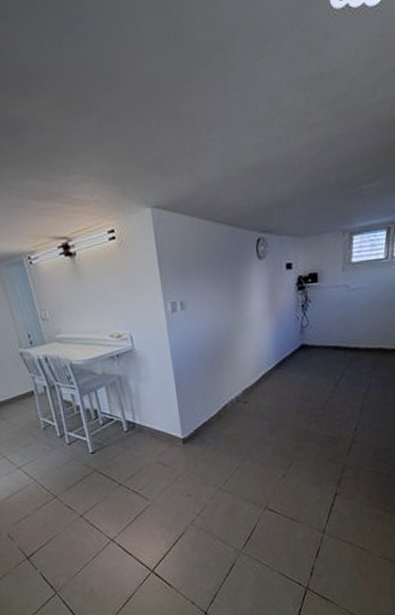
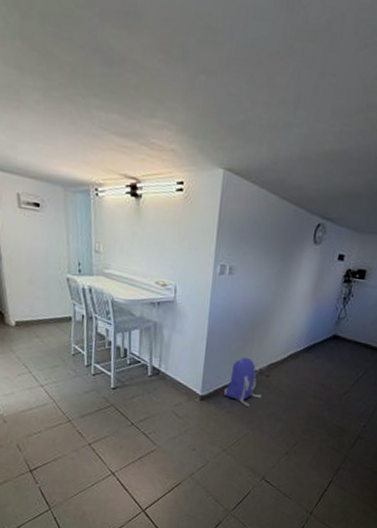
backpack: none [205,388,245,438] -> present [224,357,262,407]

